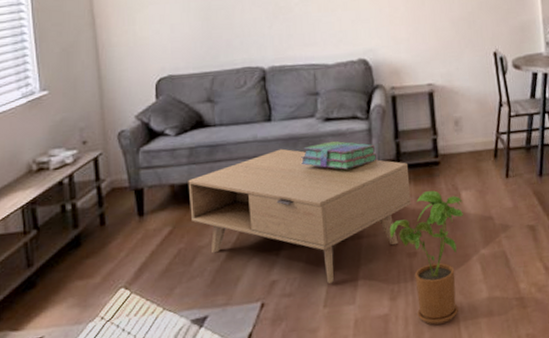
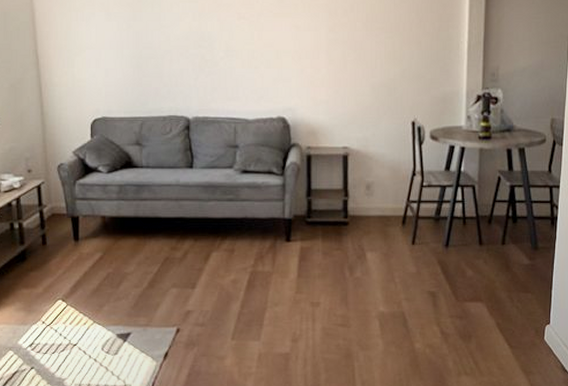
coffee table: present [188,148,412,283] -> none [117,194,318,319]
stack of books: present [301,141,378,170] -> none [218,192,289,220]
house plant: present [390,190,463,325] -> none [296,248,367,368]

